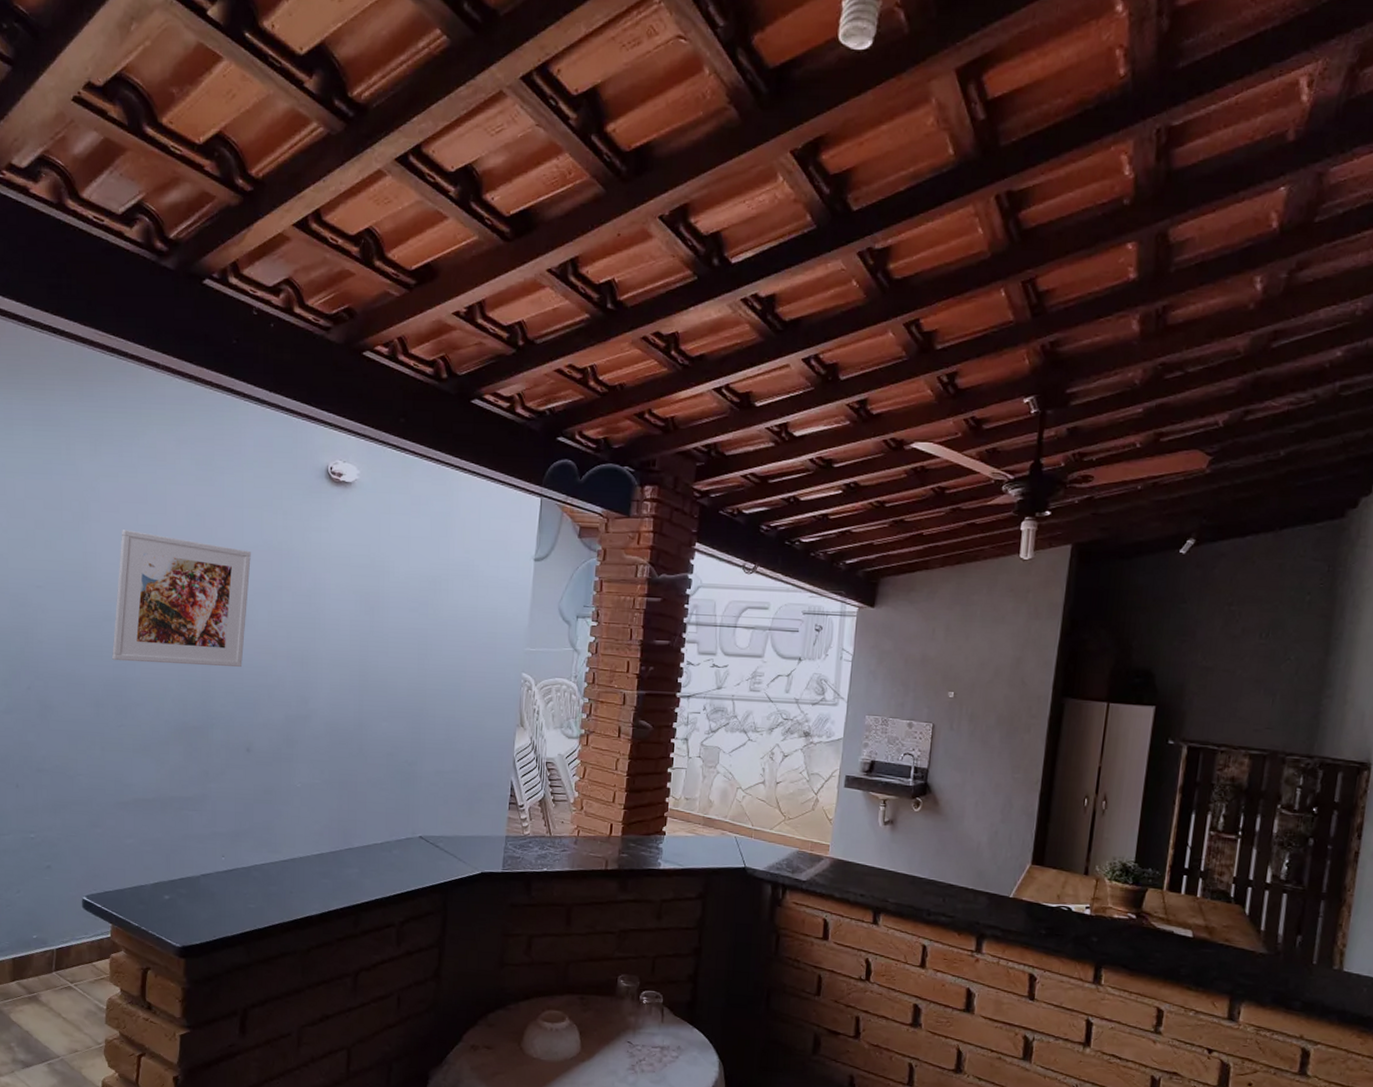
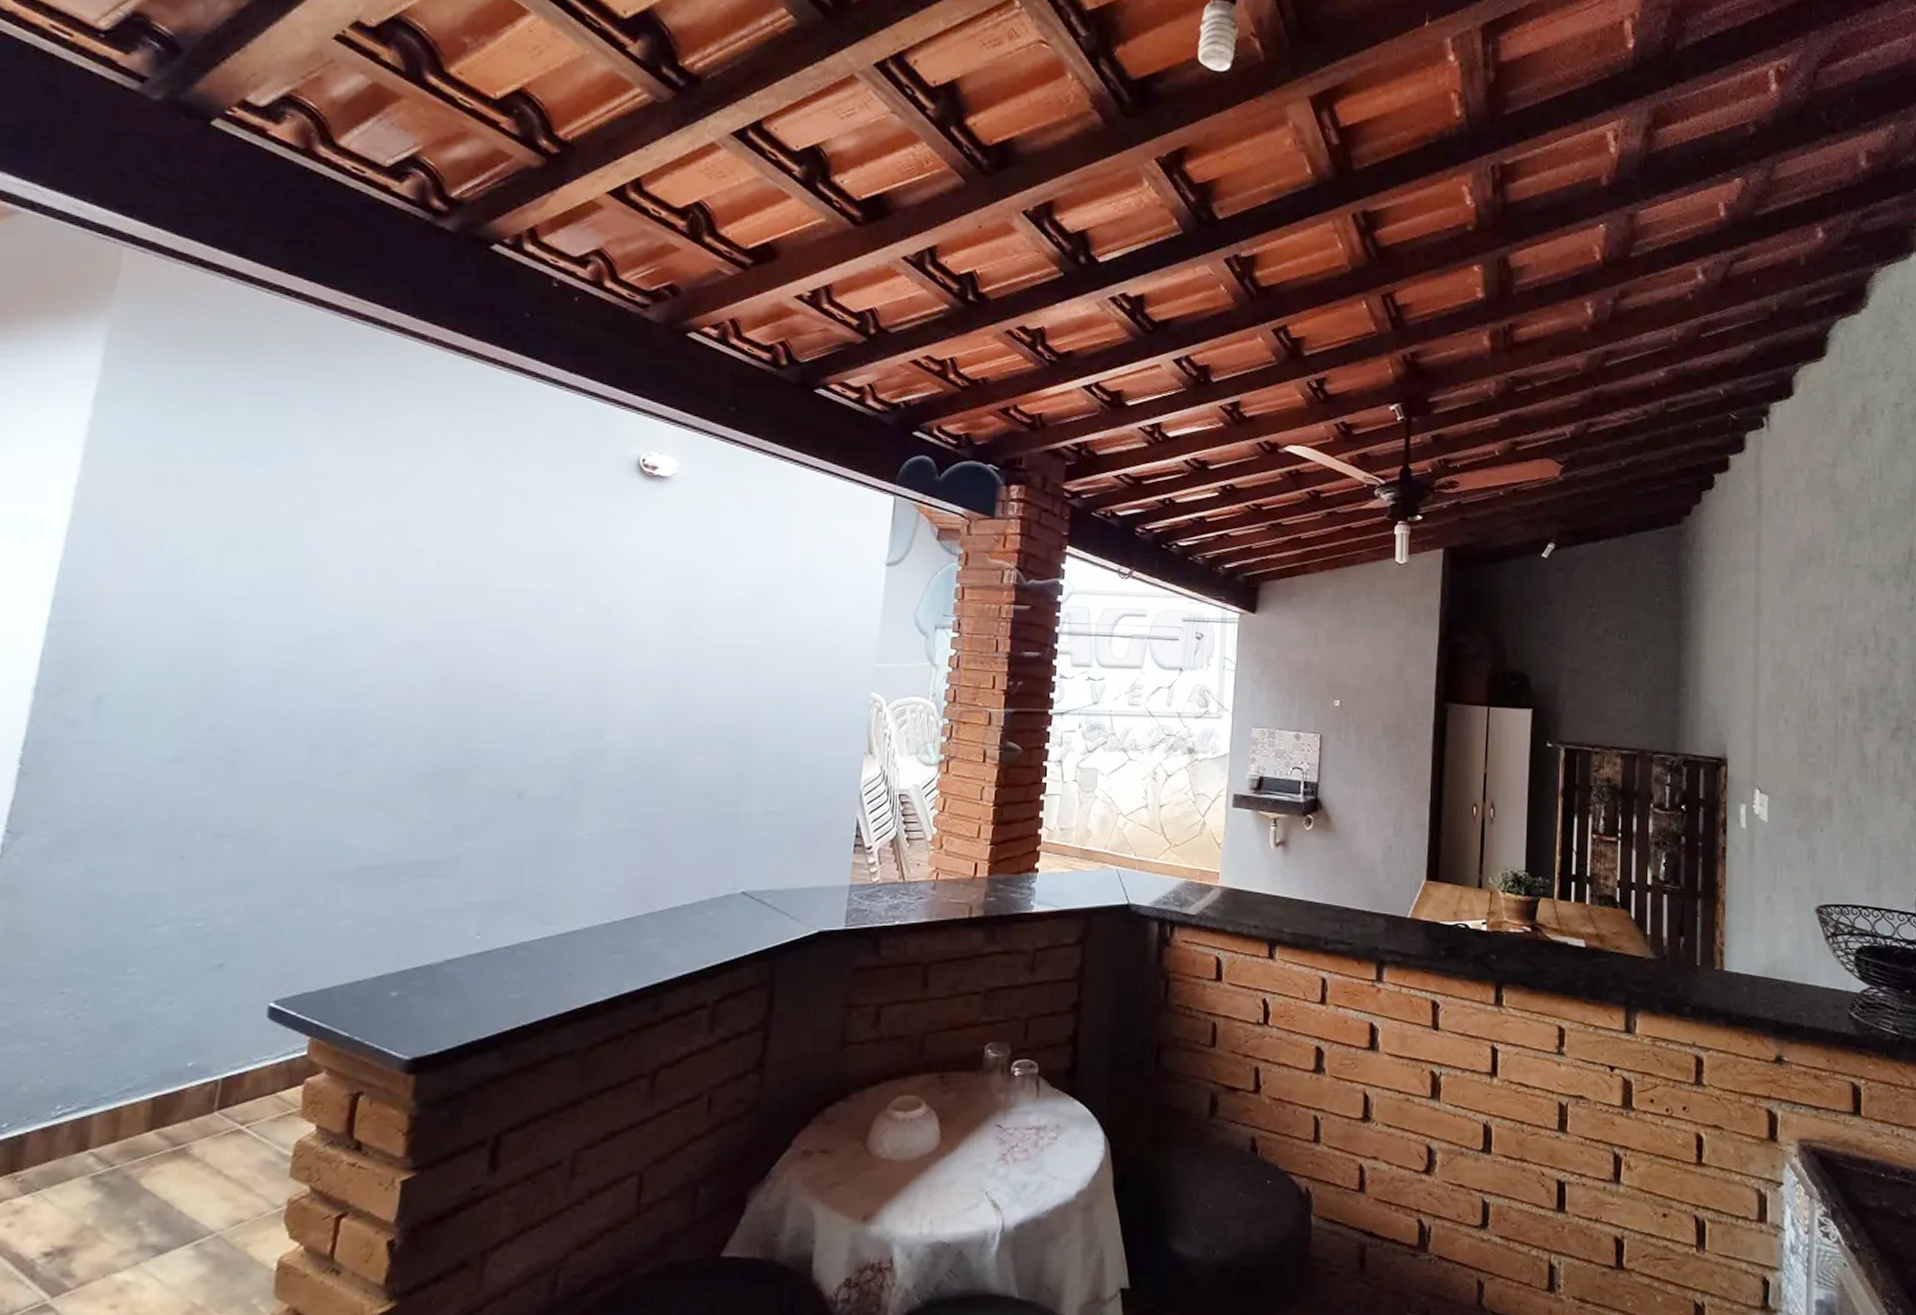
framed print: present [112,530,251,667] -> none [338,529,536,694]

